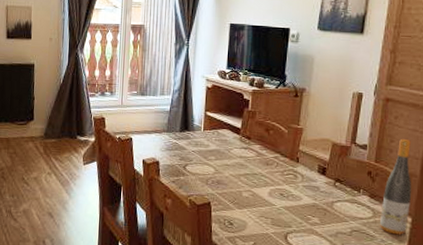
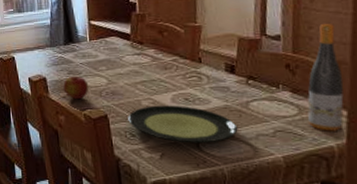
apple: none [174,163,198,186] -> present [63,76,89,100]
plate: none [228,197,322,237] -> present [128,105,238,143]

